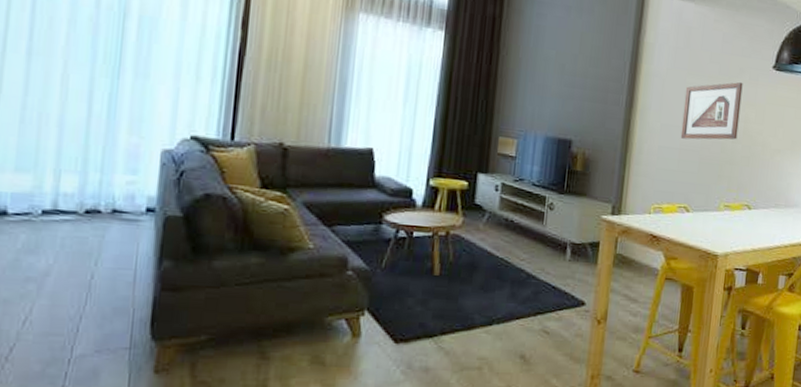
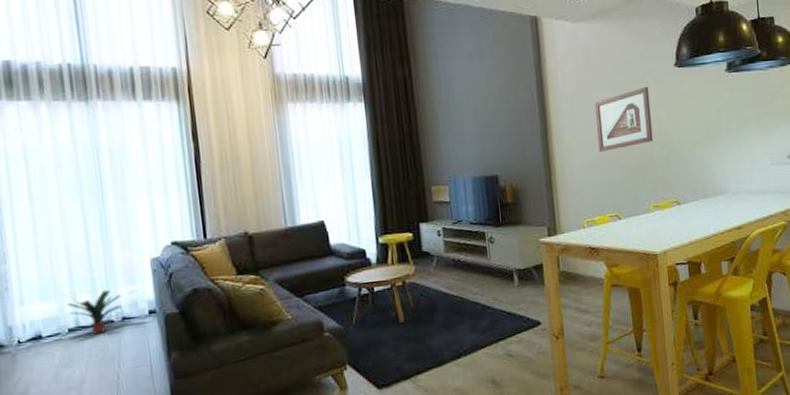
potted plant: none [46,173,118,224] -> present [66,289,122,335]

